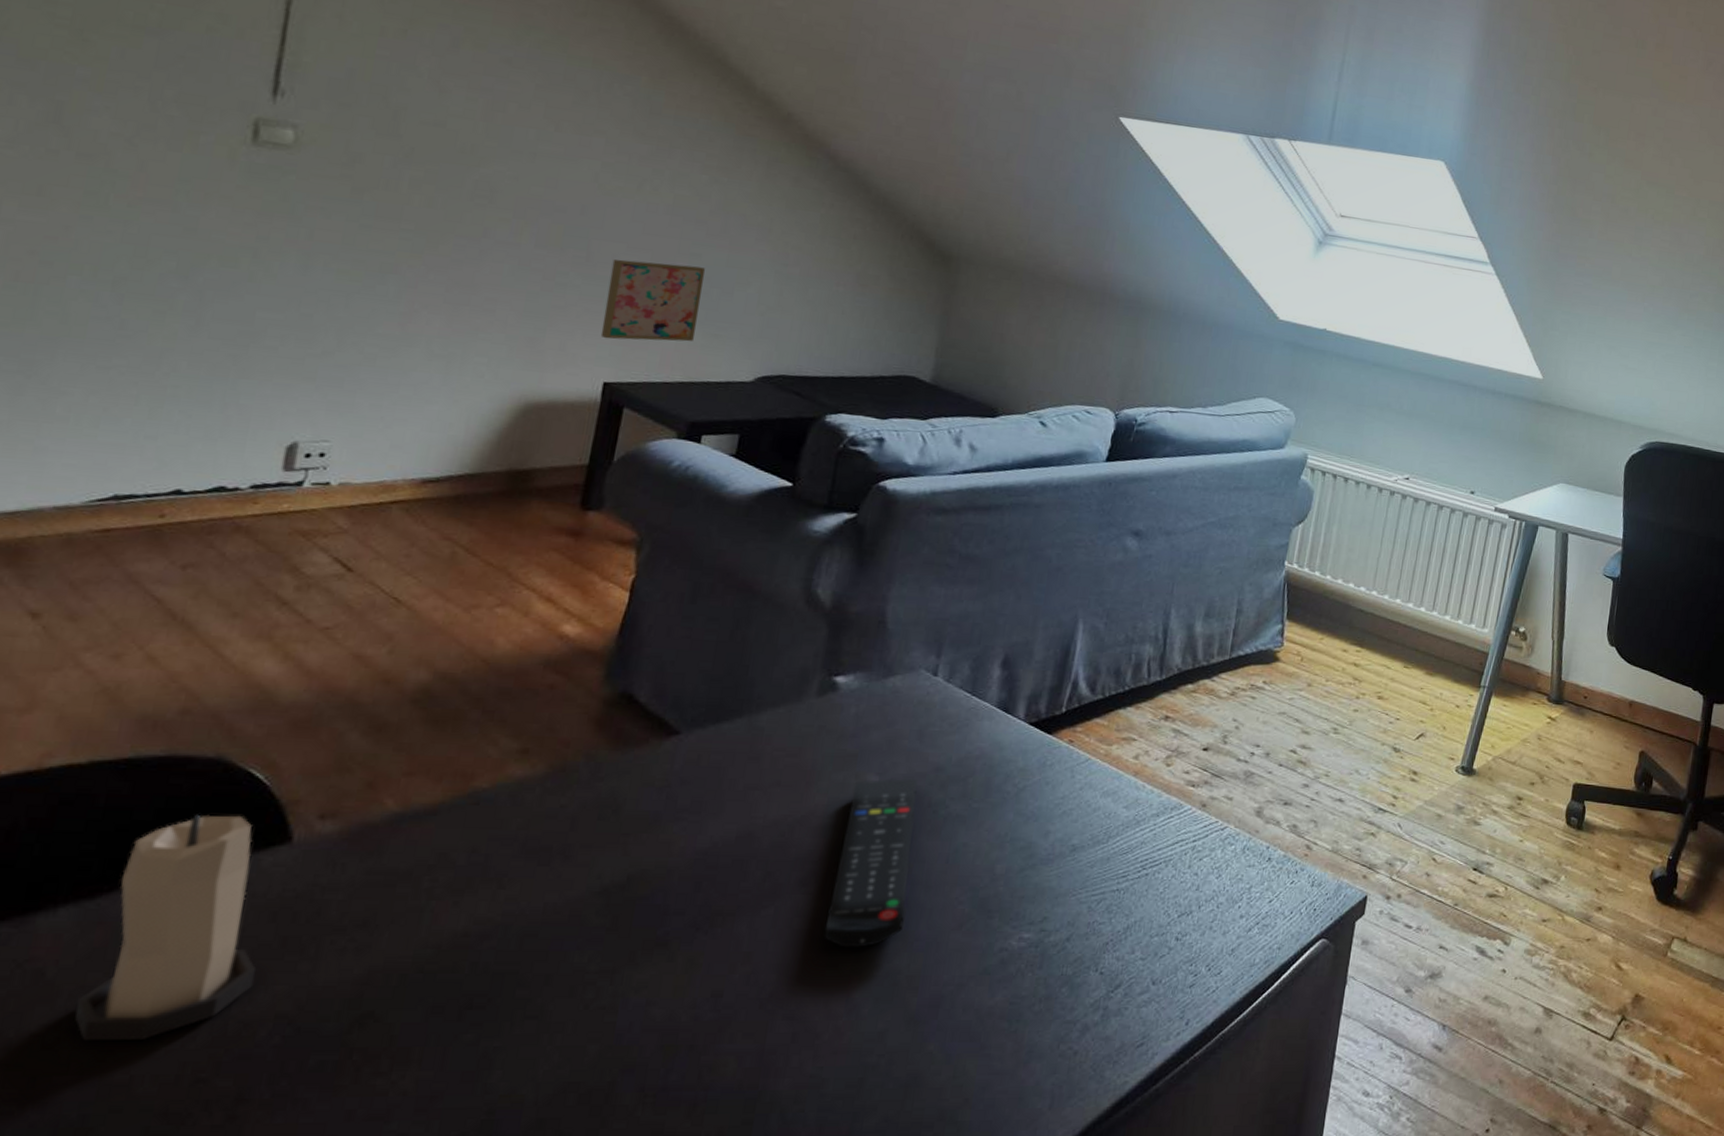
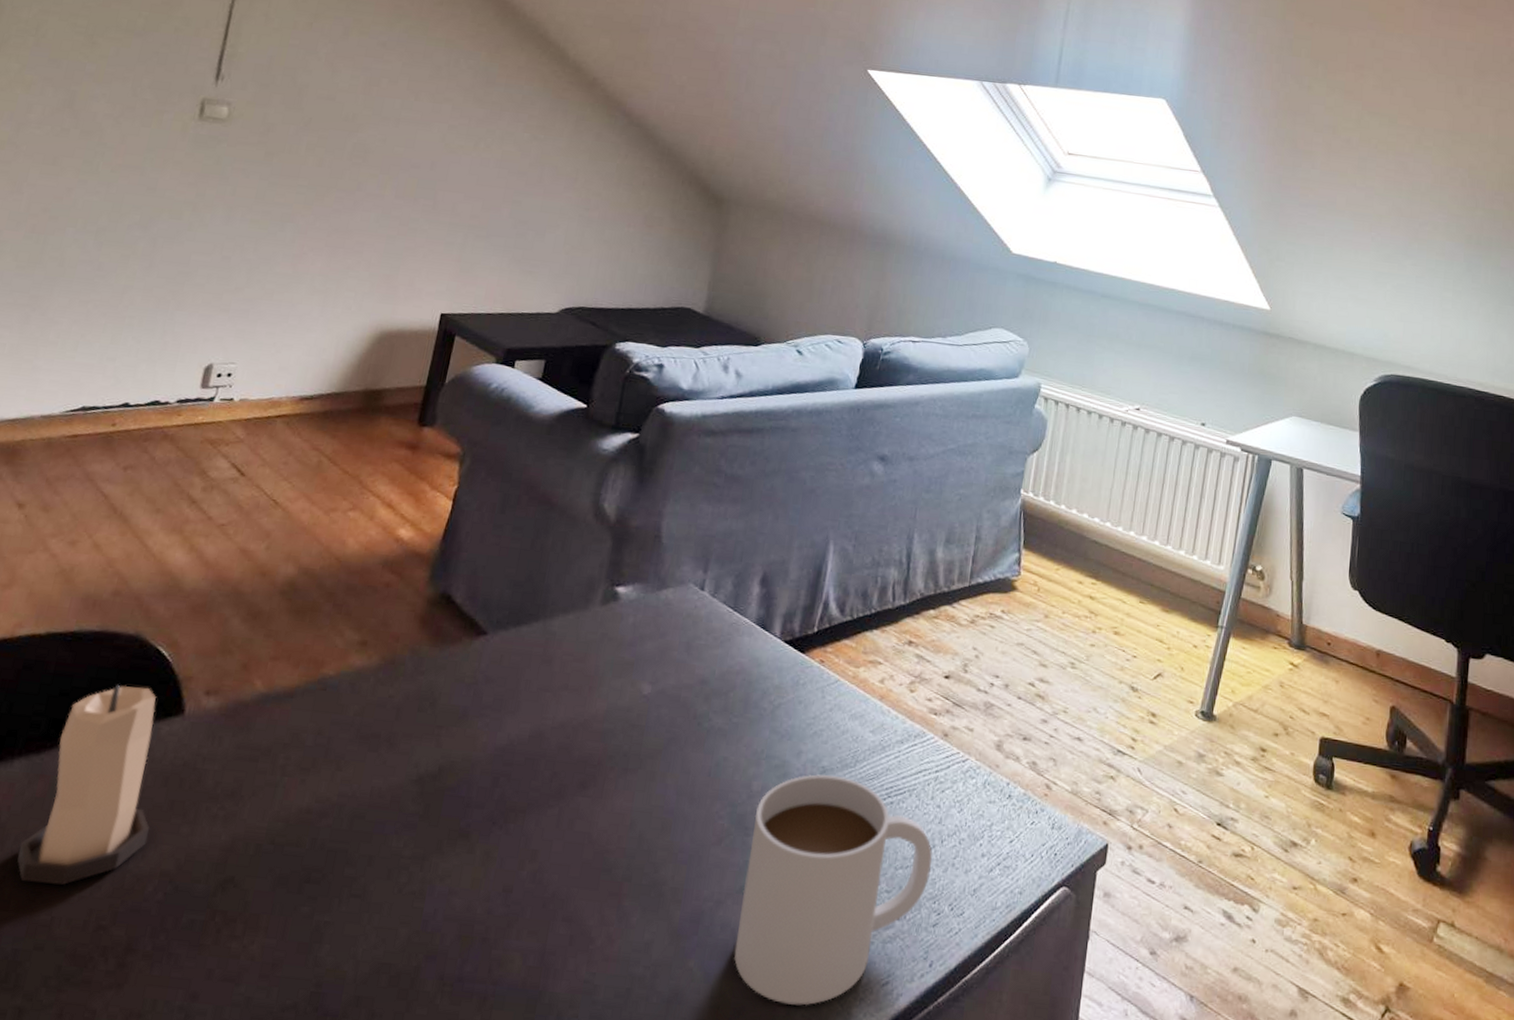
wall art: present [600,259,705,342] -> none [440,207,524,278]
remote control: present [823,778,918,948] -> none [599,688,686,856]
mug: none [977,853,1191,1075] -> present [733,774,934,1006]

